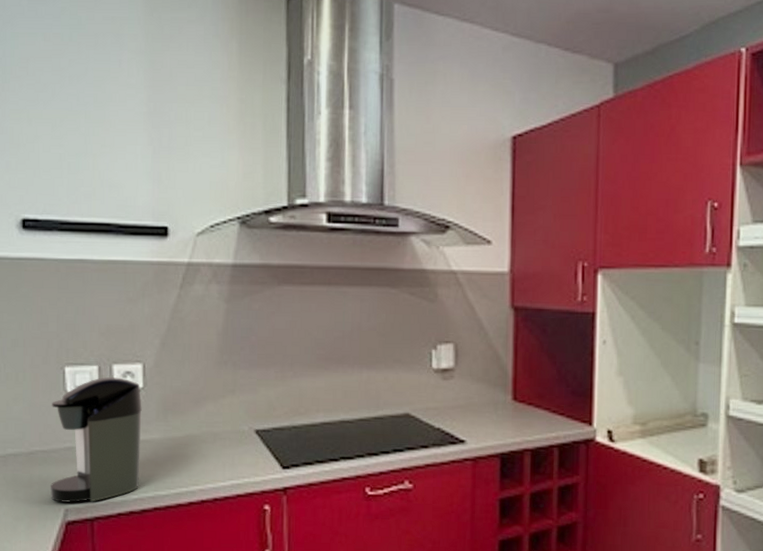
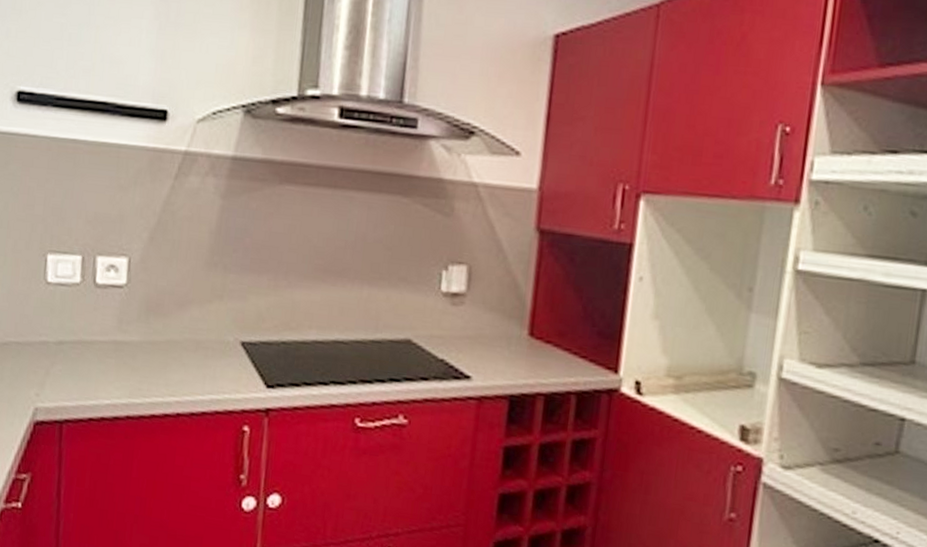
coffee maker: present [50,377,142,503] -> none [21,269,124,403]

